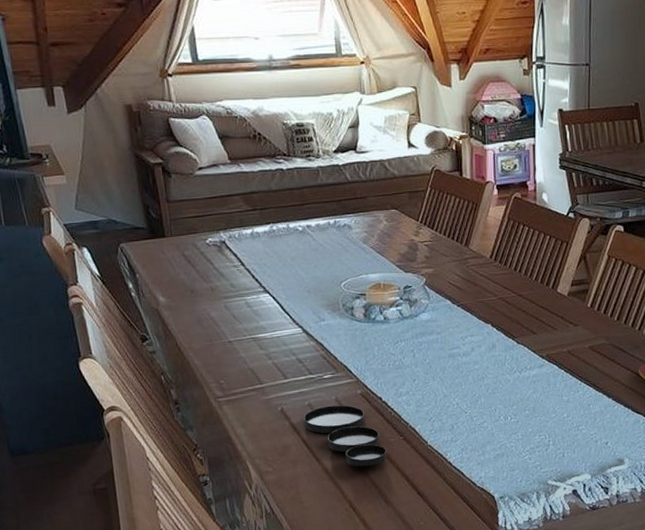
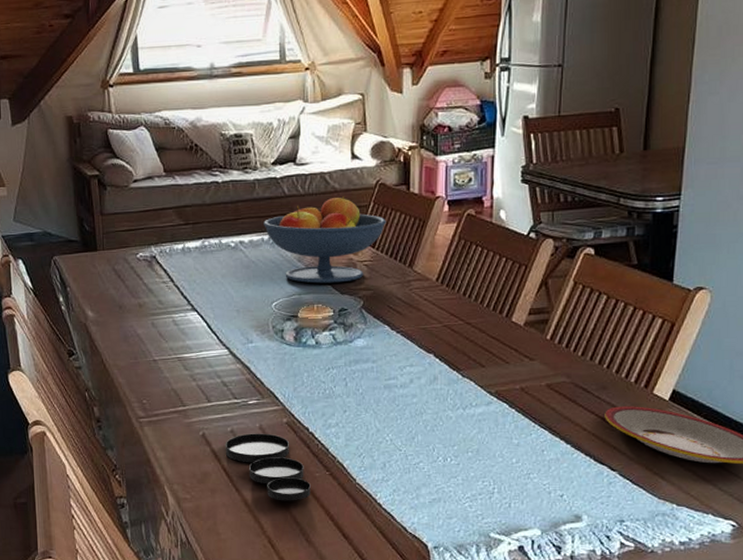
fruit bowl: none [329,182,443,263] -> present [264,196,386,284]

